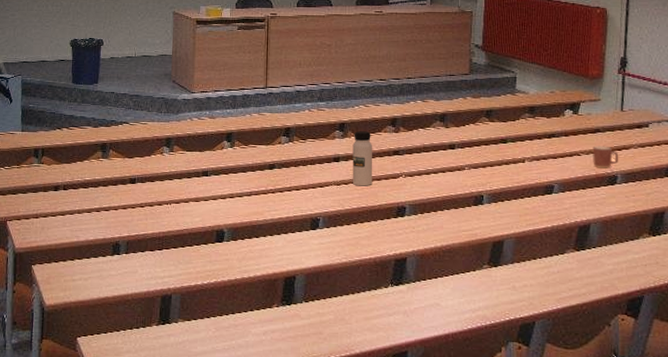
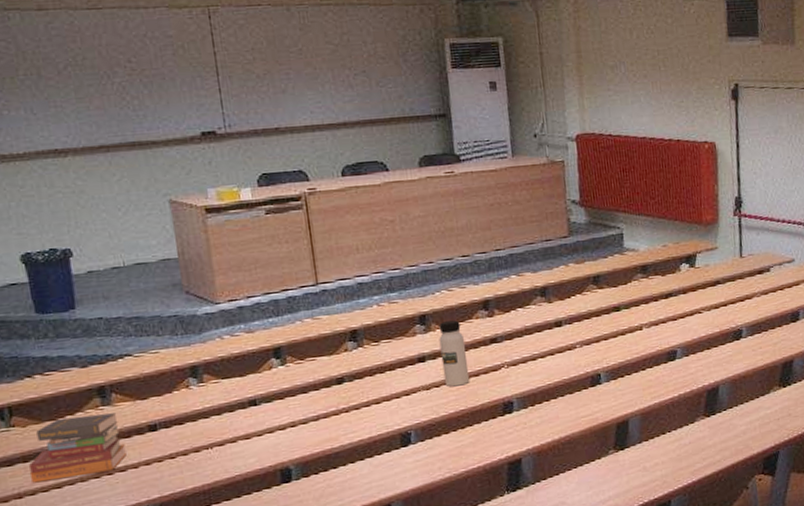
books: none [46,163,112,209] -> present [29,412,127,483]
mug: present [592,146,619,169] -> none [714,298,743,324]

